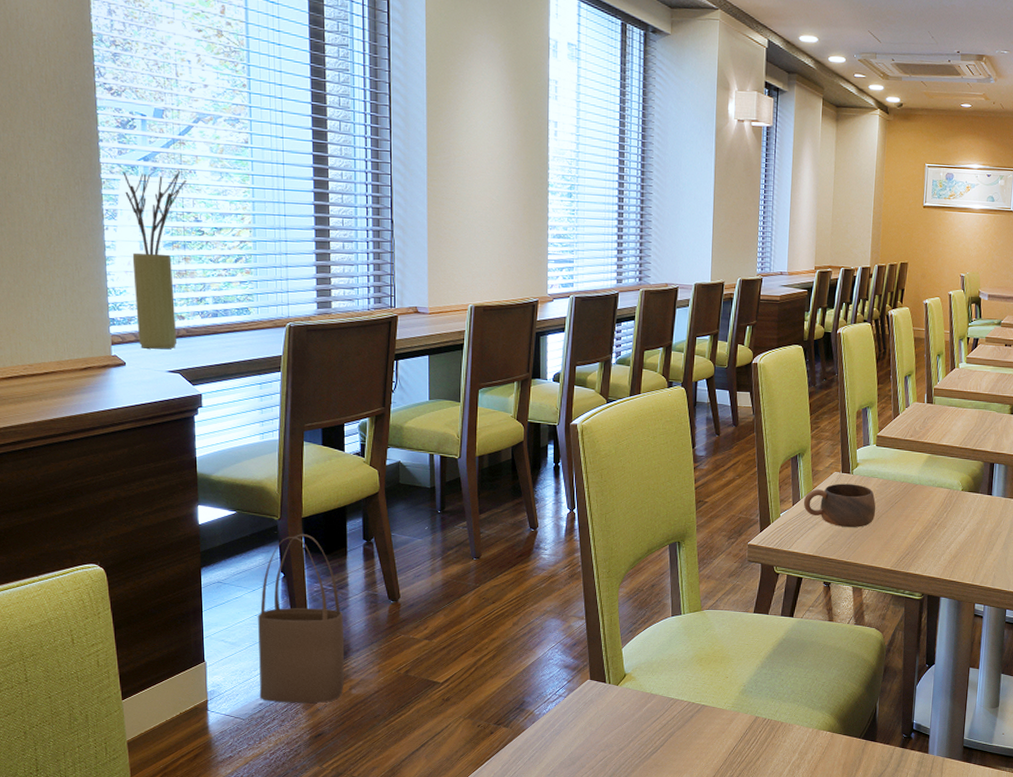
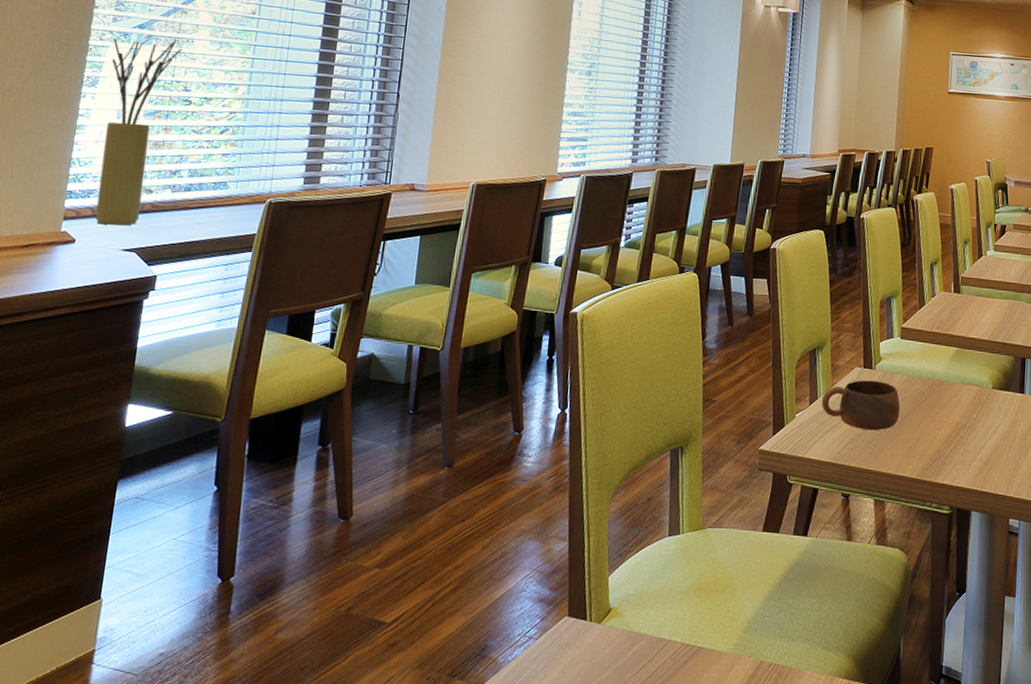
tote bag: present [258,534,345,703] -> none [161,438,281,652]

